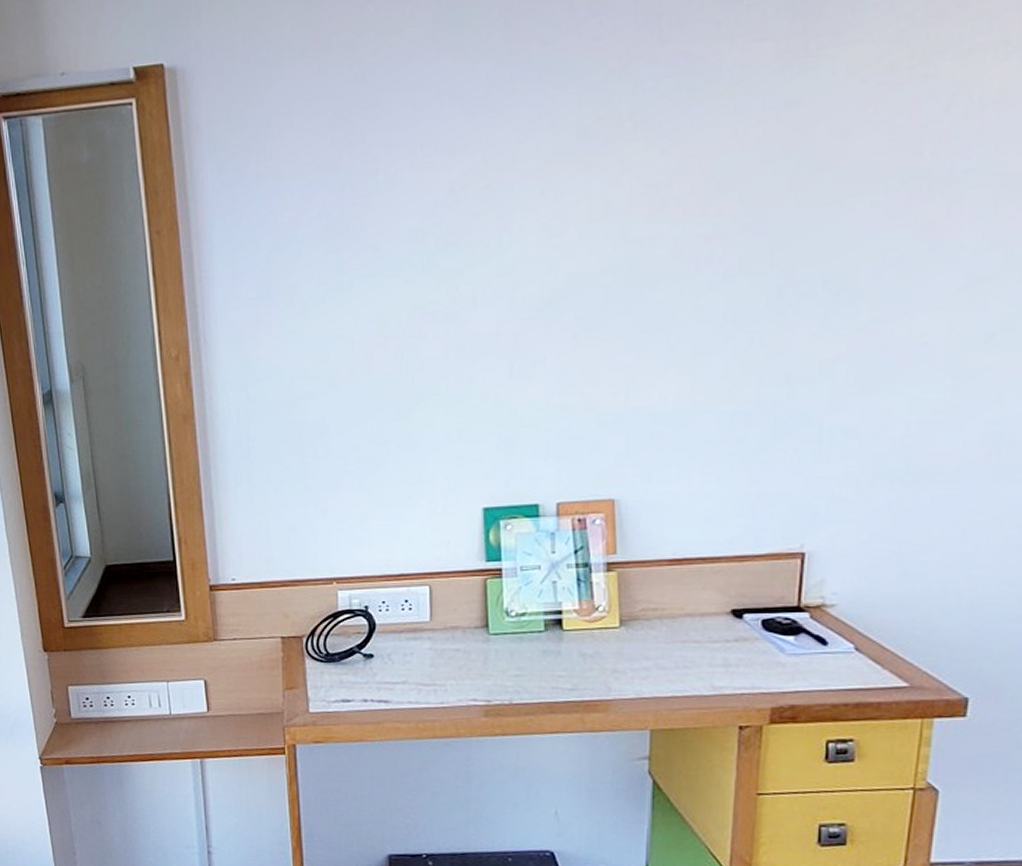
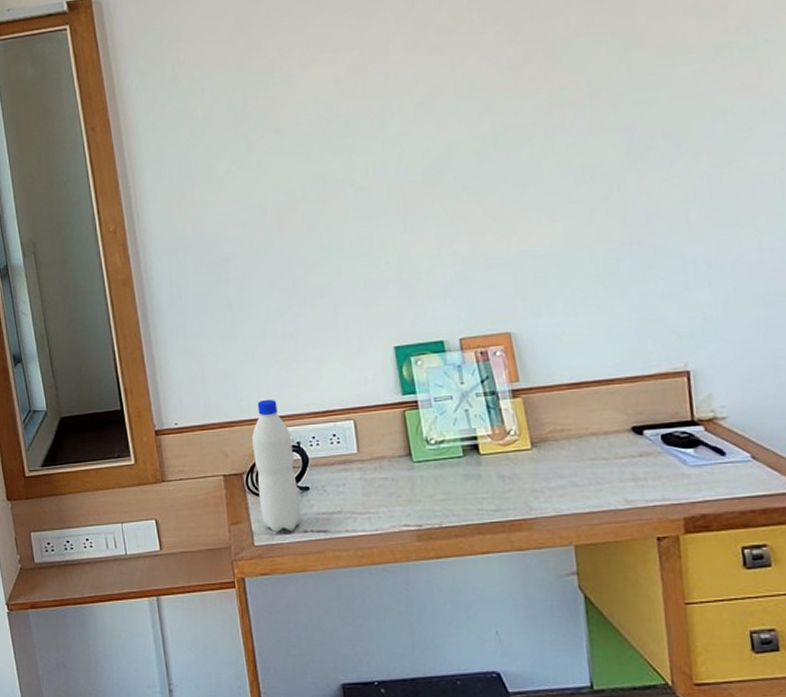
water bottle: none [316,558,362,700] -> present [252,399,302,532]

